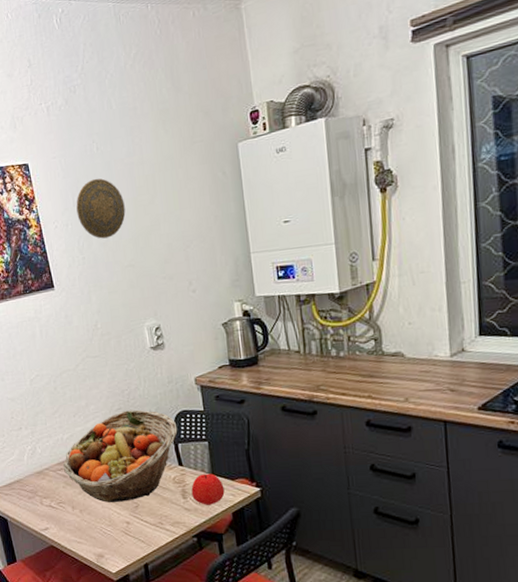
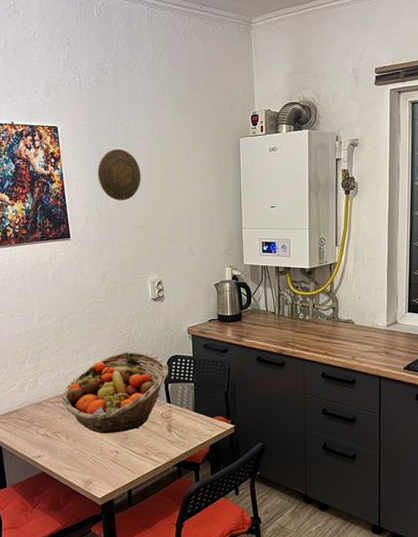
apple: present [191,473,225,505] -> none [176,411,204,438]

